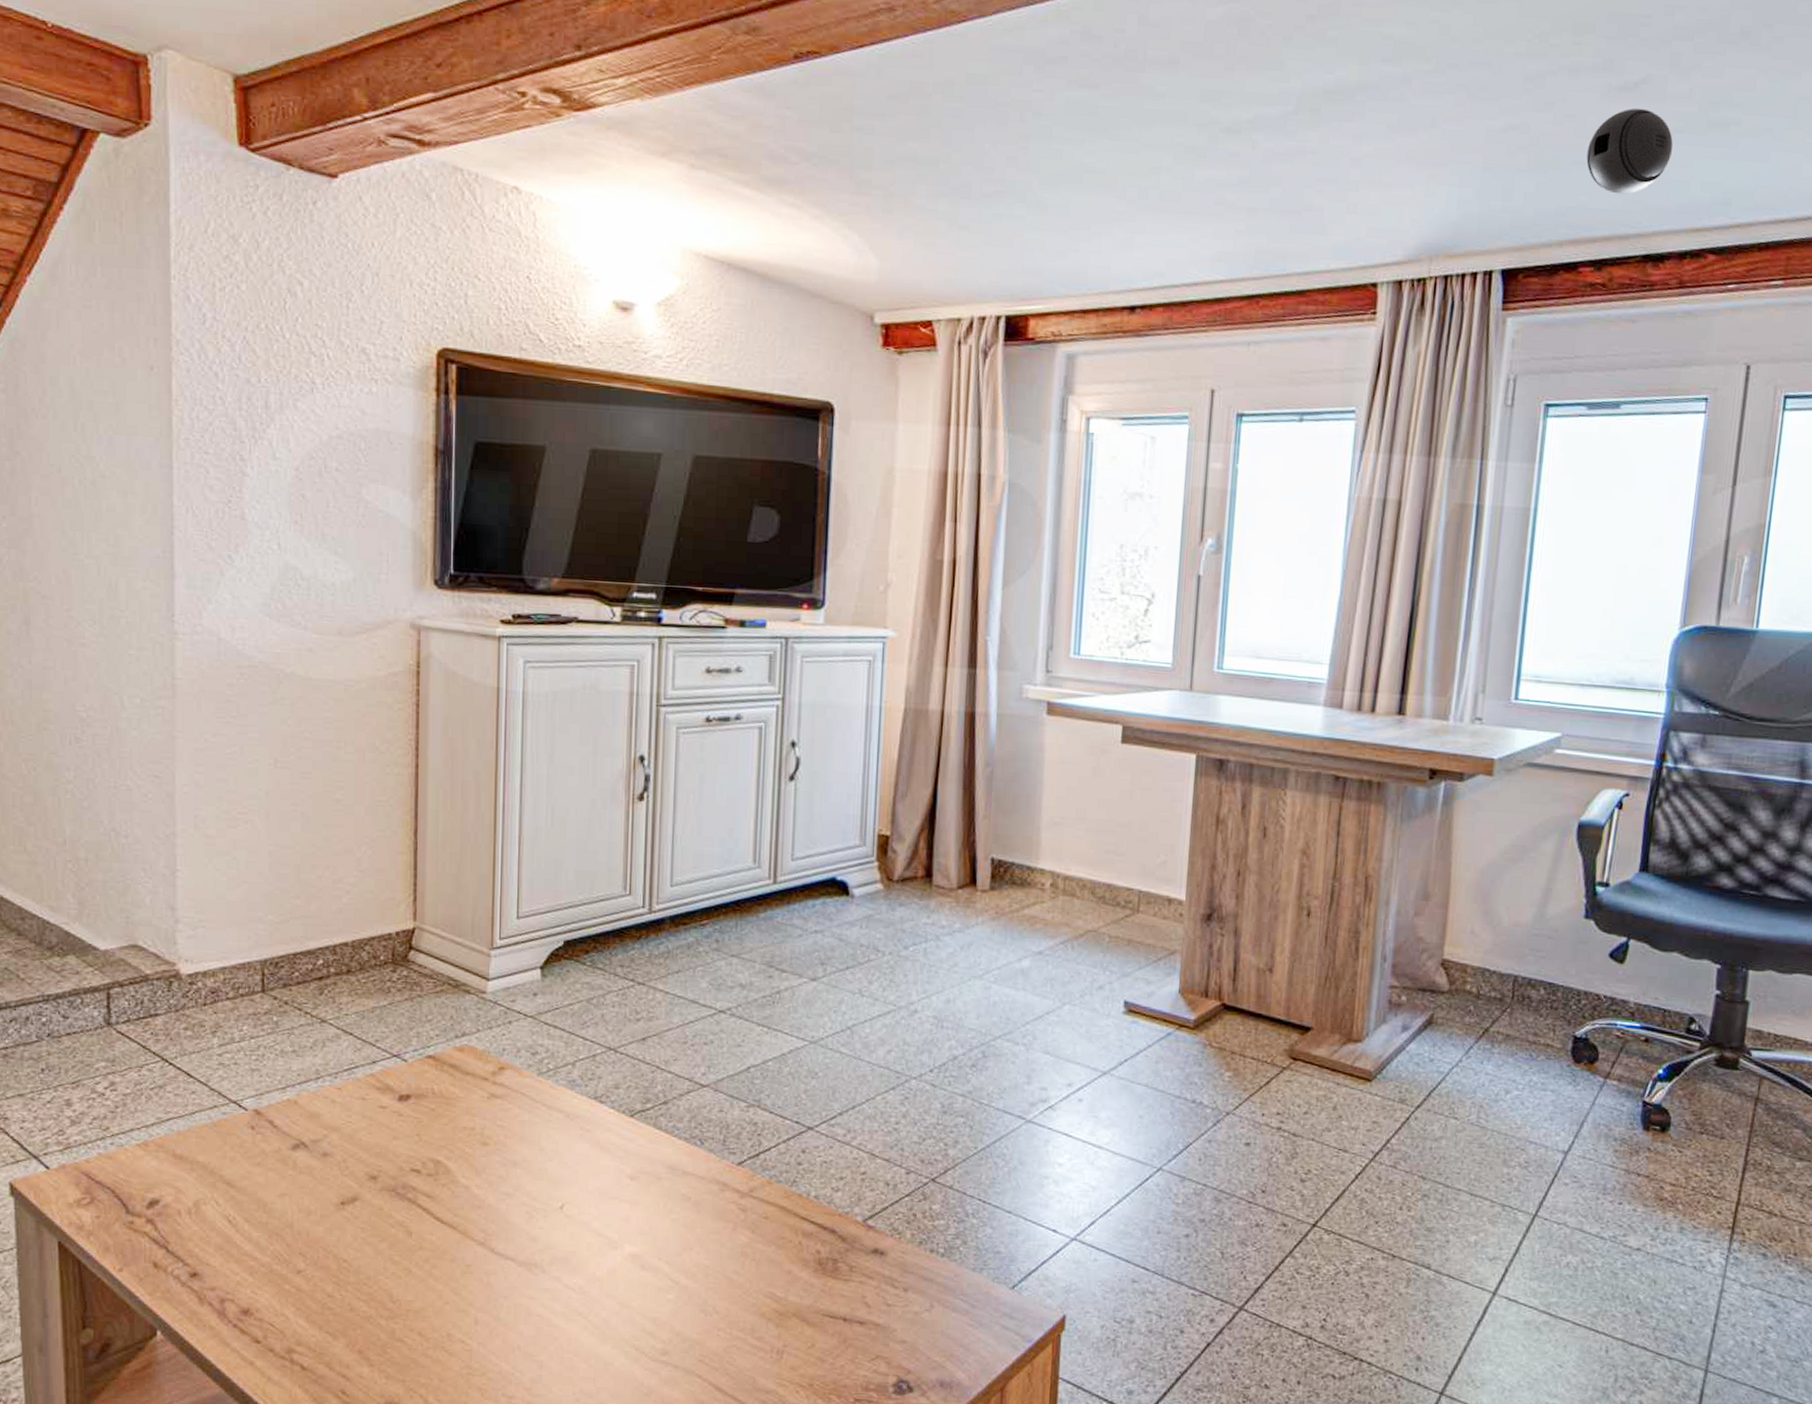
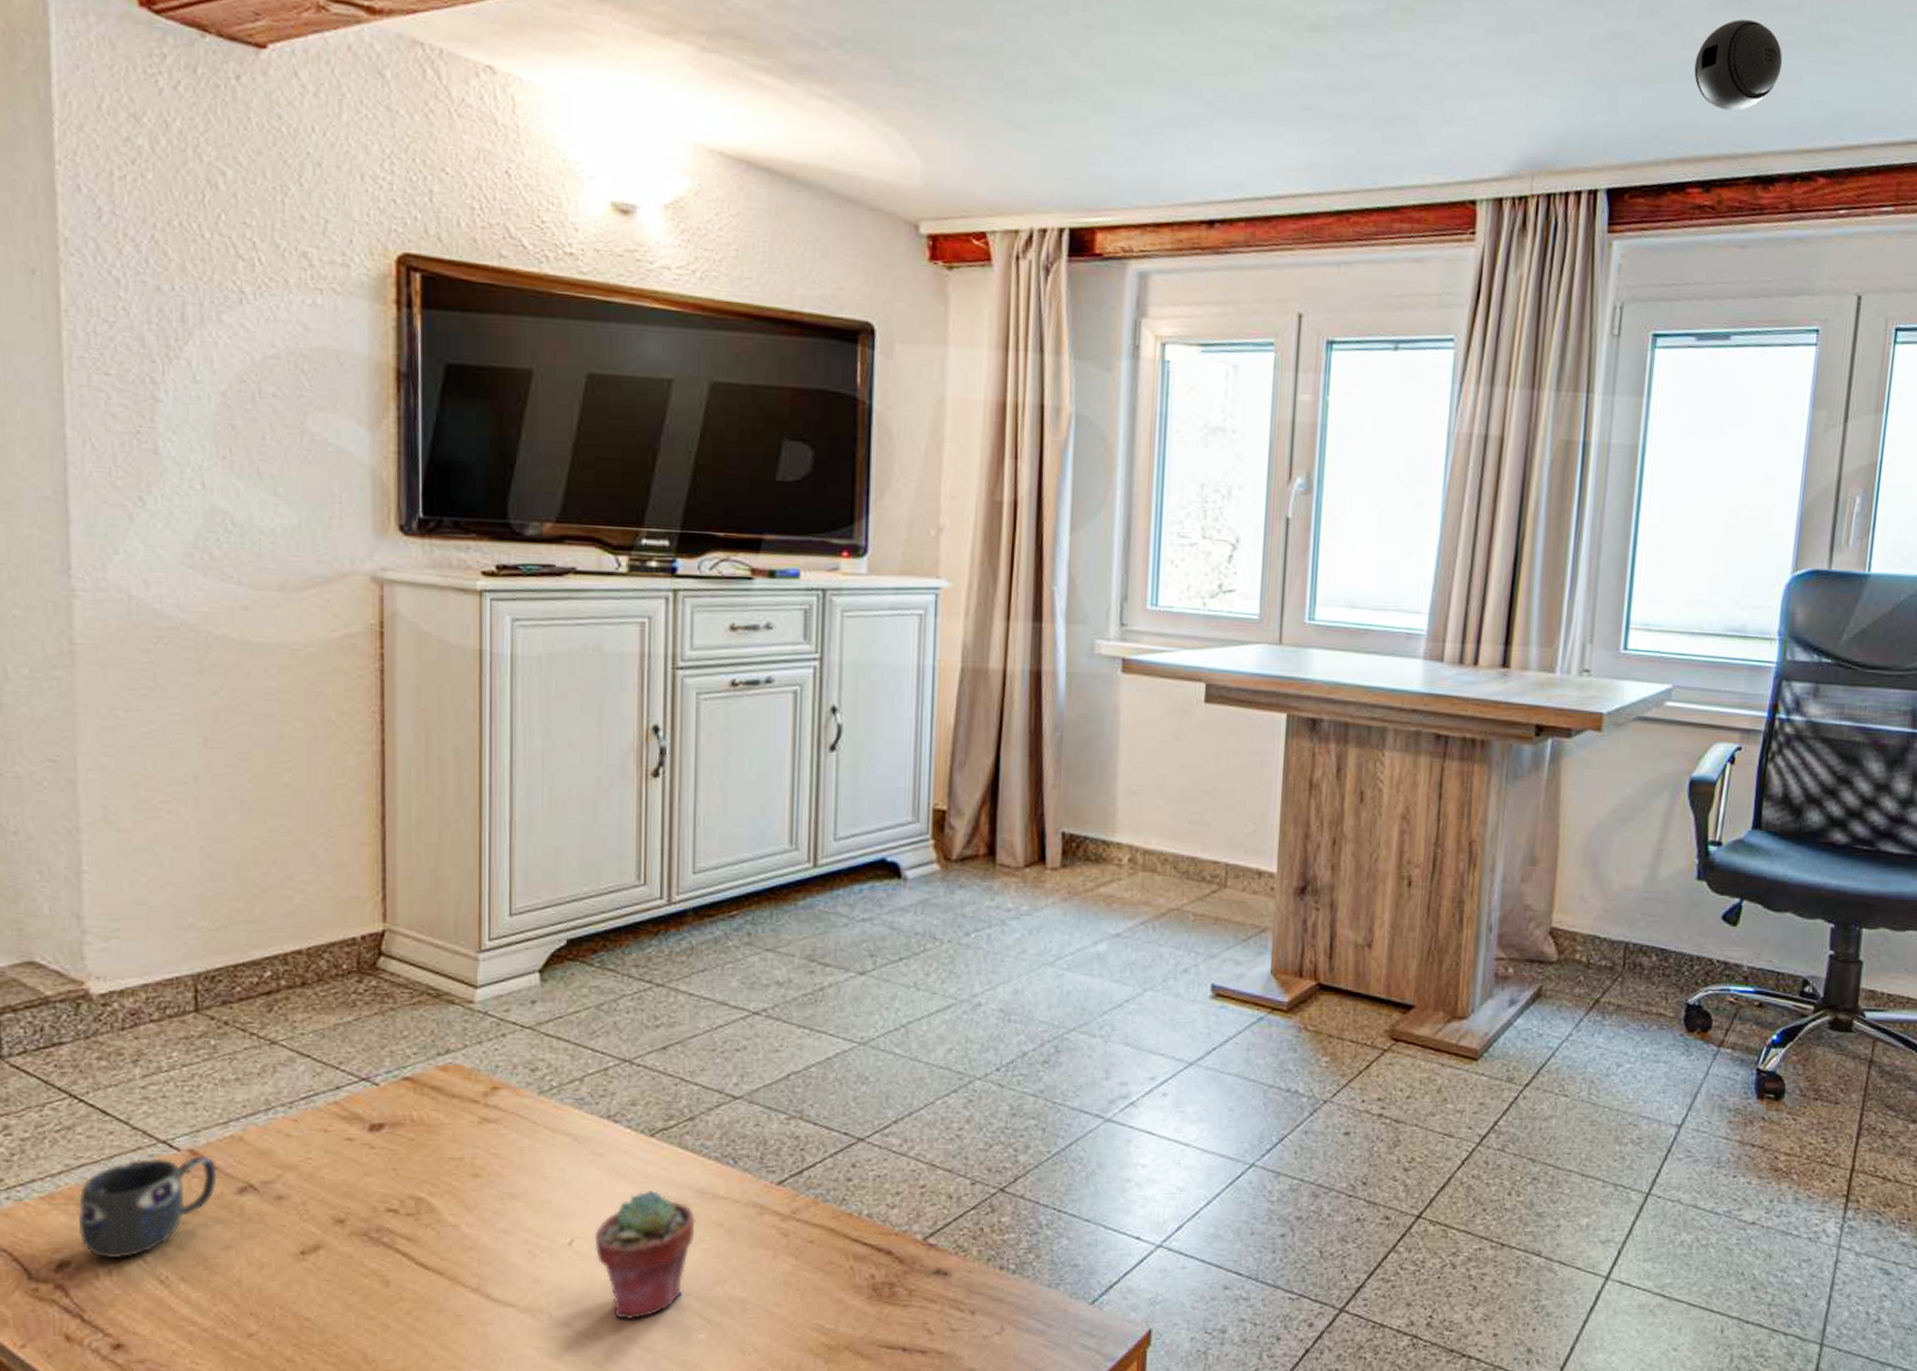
mug: none [166,1115,276,1200] -> present [77,1155,217,1259]
potted succulent: none [581,1164,667,1279] -> present [594,1191,695,1320]

